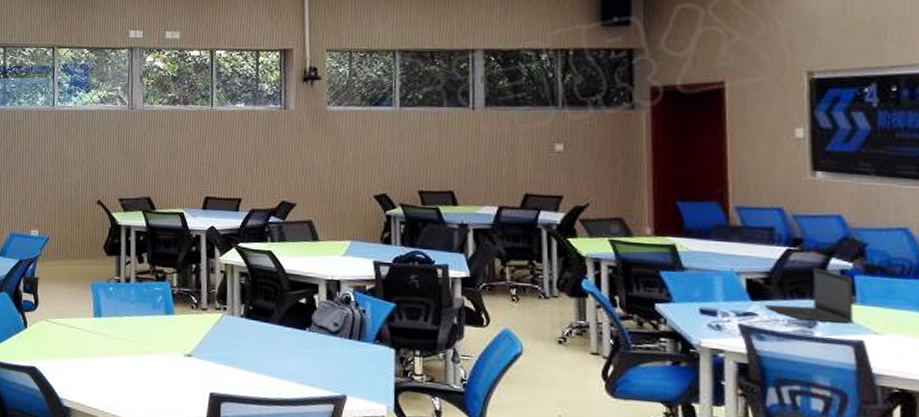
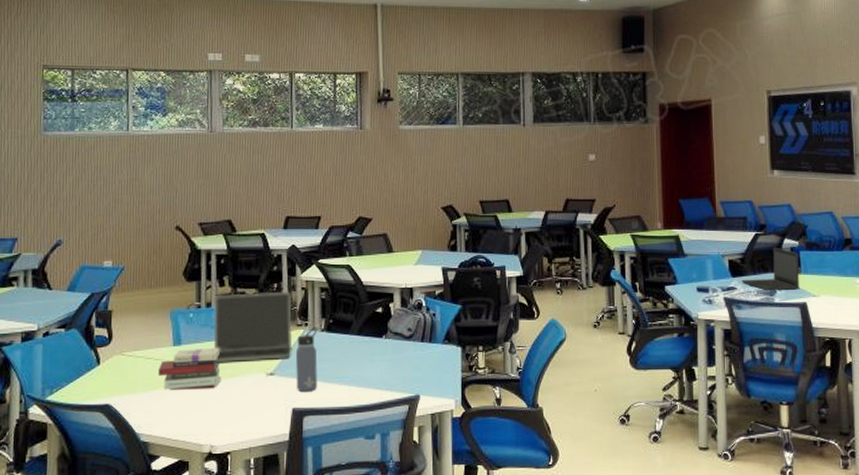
books: none [80,321,140,363] -> present [158,347,222,390]
laptop: none [132,271,211,341] -> present [213,291,293,362]
water bottle: none [213,312,237,378] -> present [295,327,318,391]

